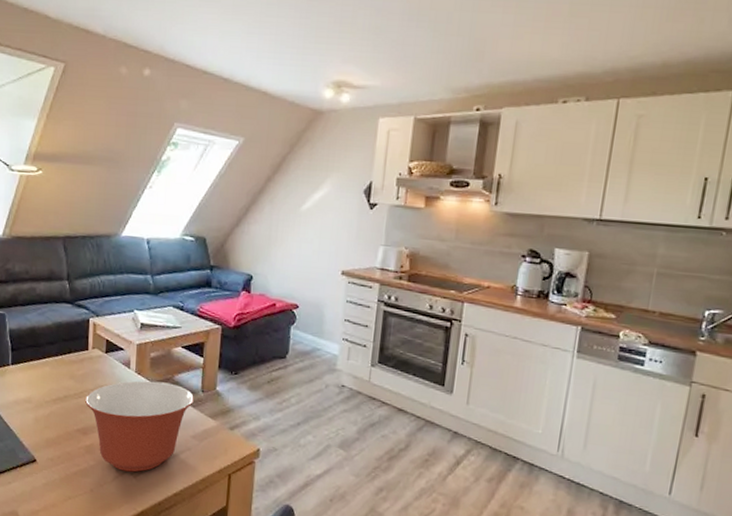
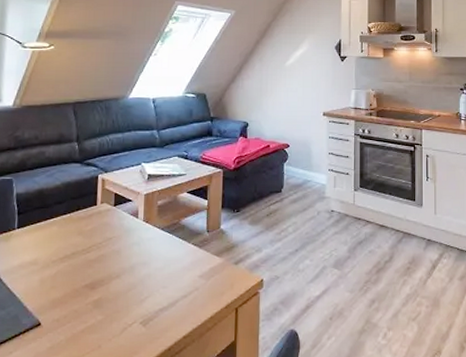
mixing bowl: present [85,380,194,472] -> none [94,227,200,321]

